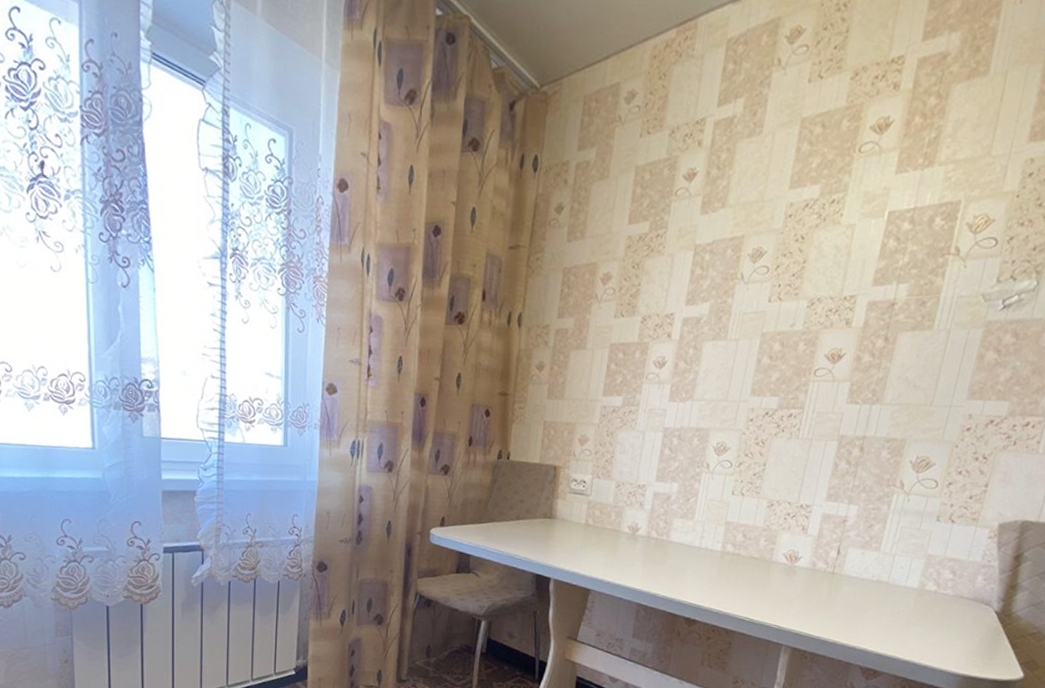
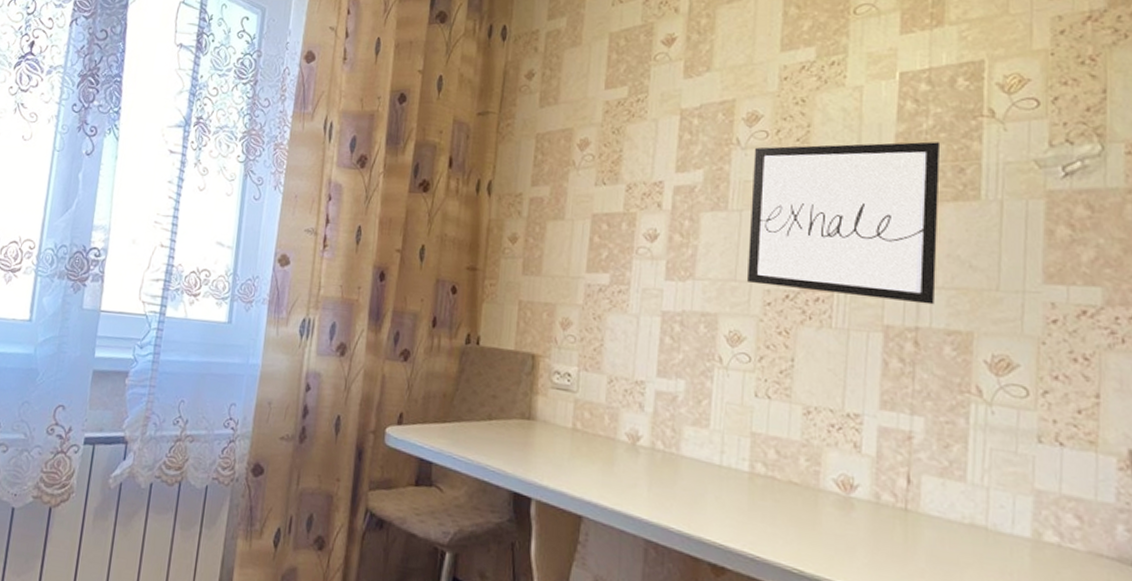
wall art: none [735,277,911,418] -> present [746,141,941,305]

